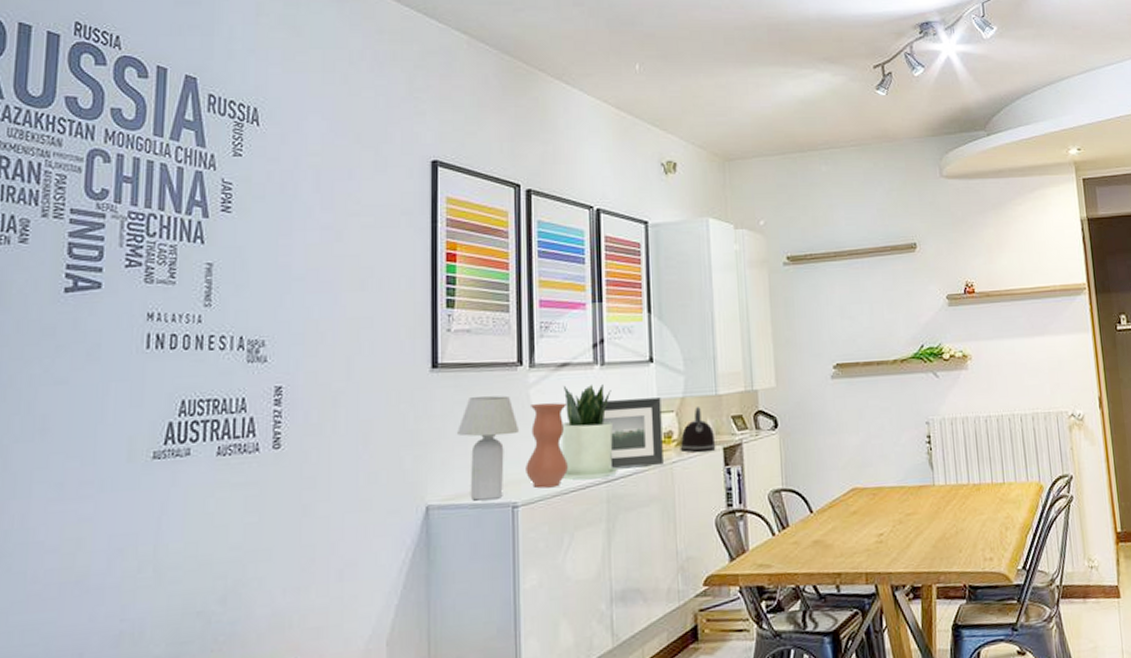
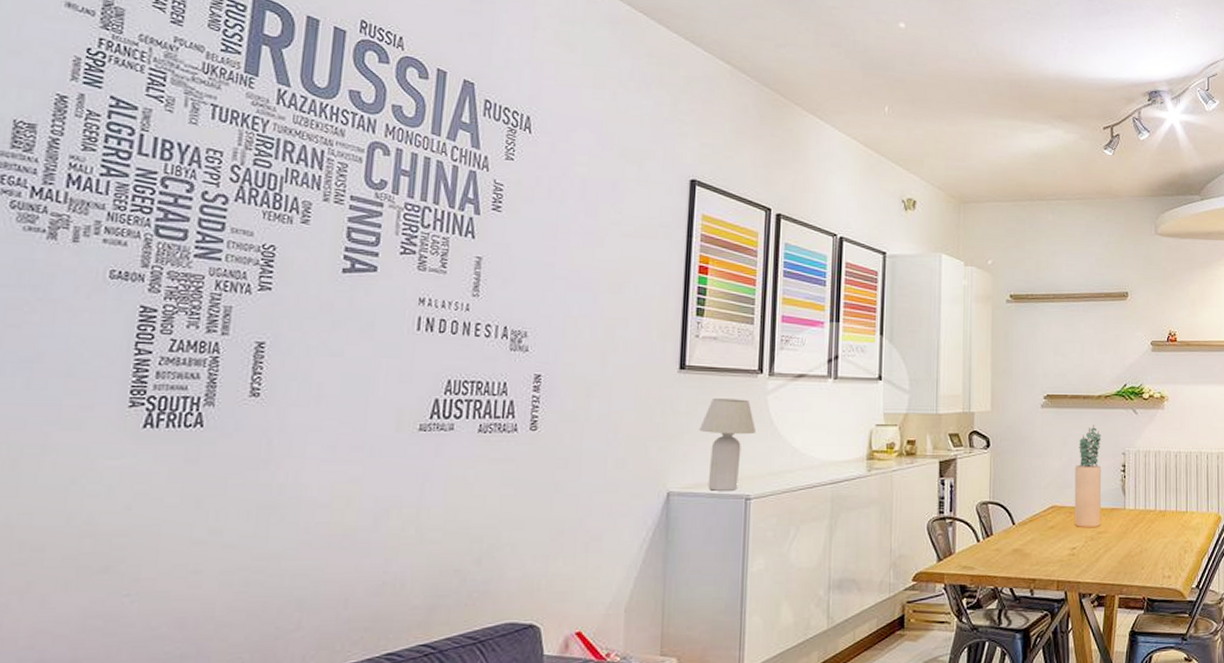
vase: present [526,403,568,489] -> none [759,409,800,485]
planter: present [560,384,619,480] -> none [792,394,844,480]
picture frame: present [602,397,663,468] -> none [832,411,886,473]
kettle: present [680,407,716,453] -> none [900,423,933,463]
vase: none [874,393,908,511] -> present [1074,425,1101,528]

